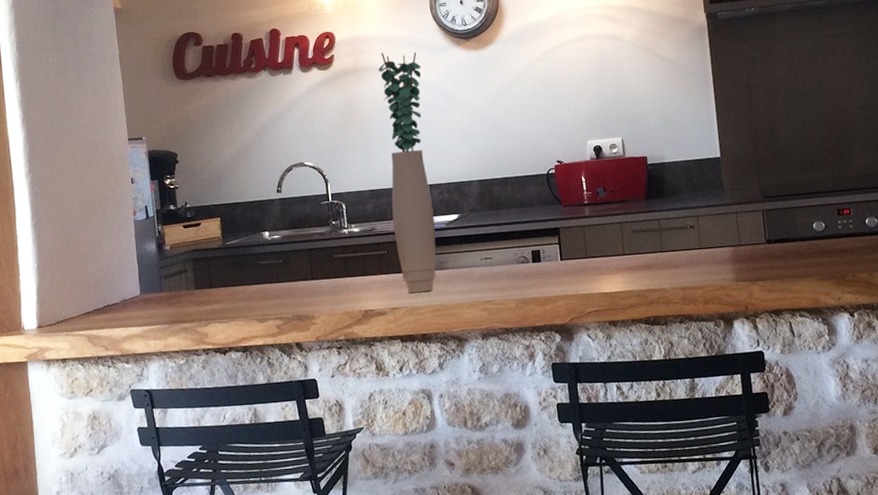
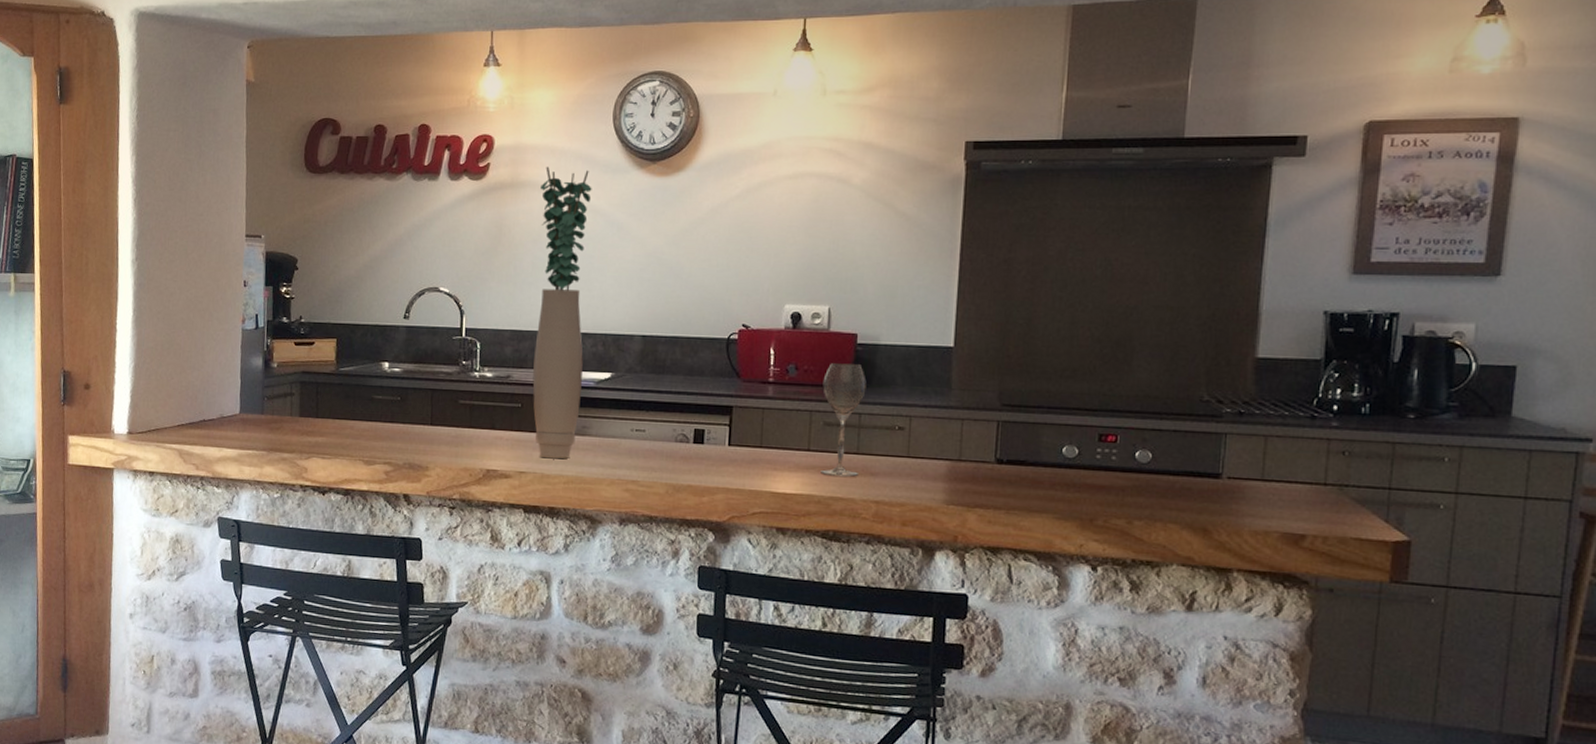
wineglass: none [626,180,666,274] -> present [820,363,867,478]

